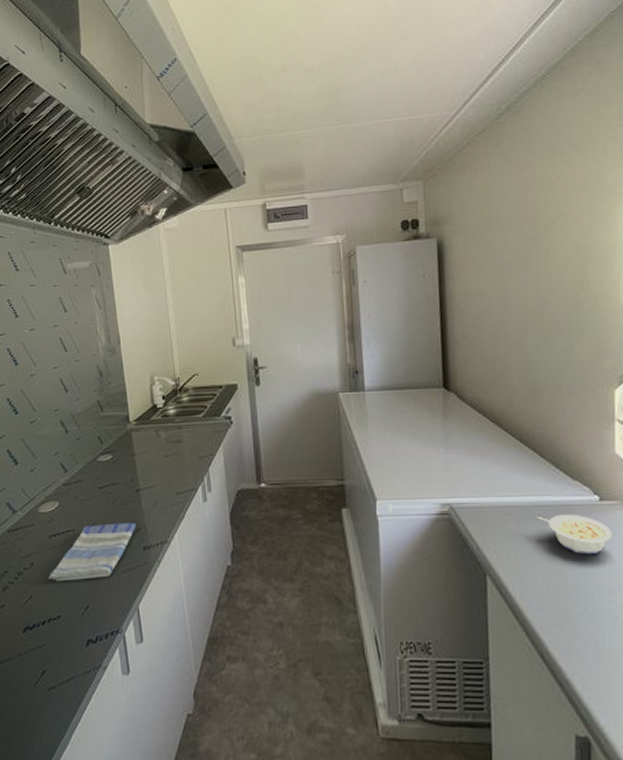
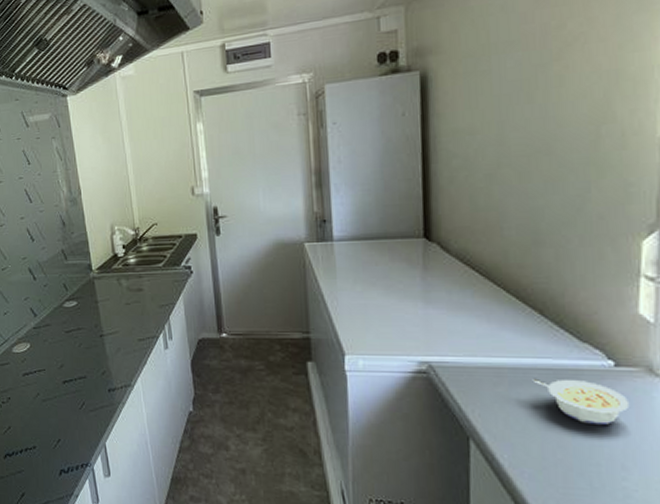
dish towel: present [48,523,136,582] -> none [24,365,101,416]

